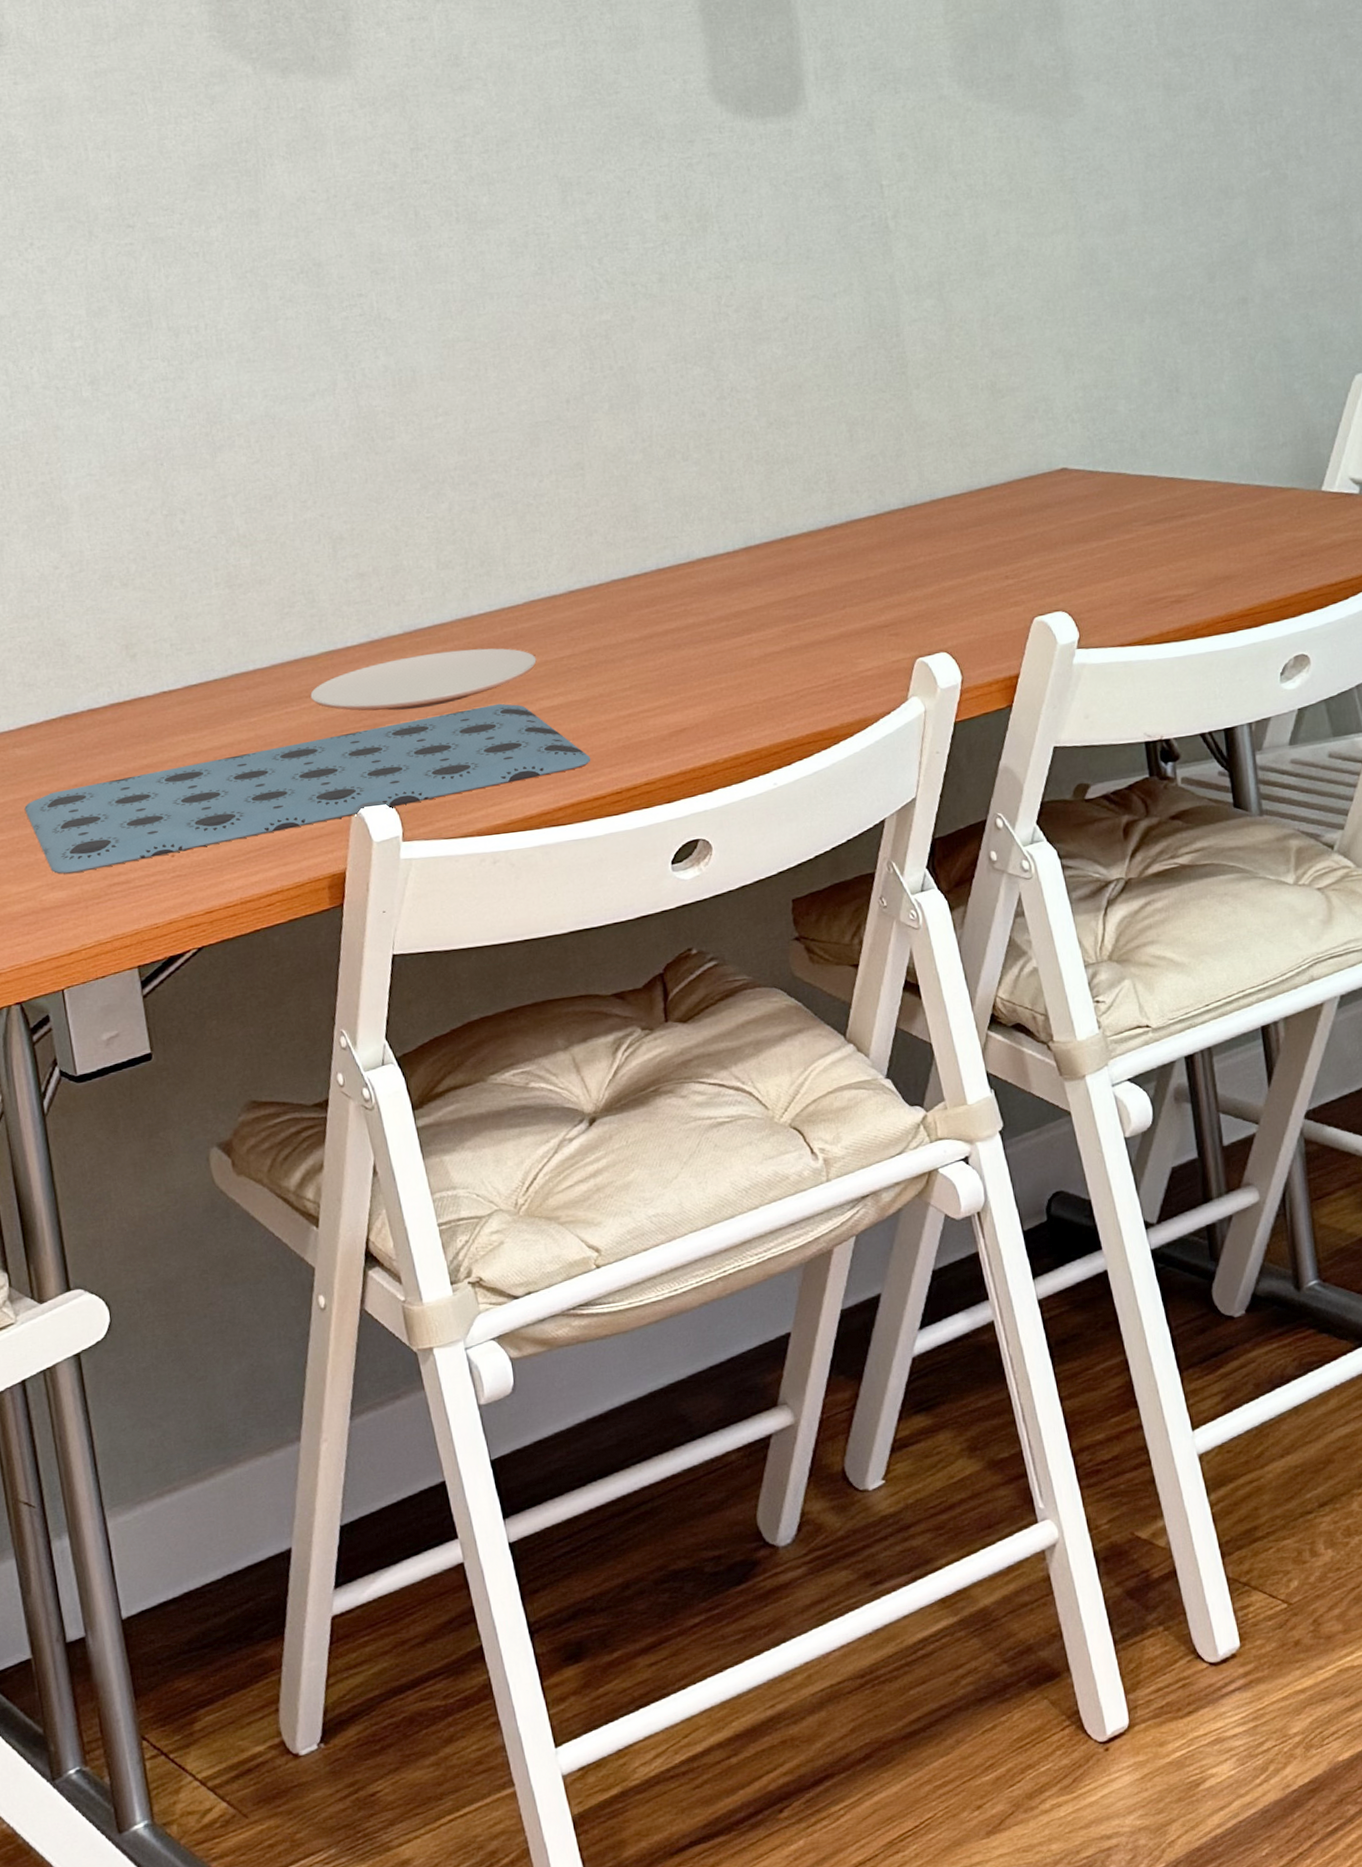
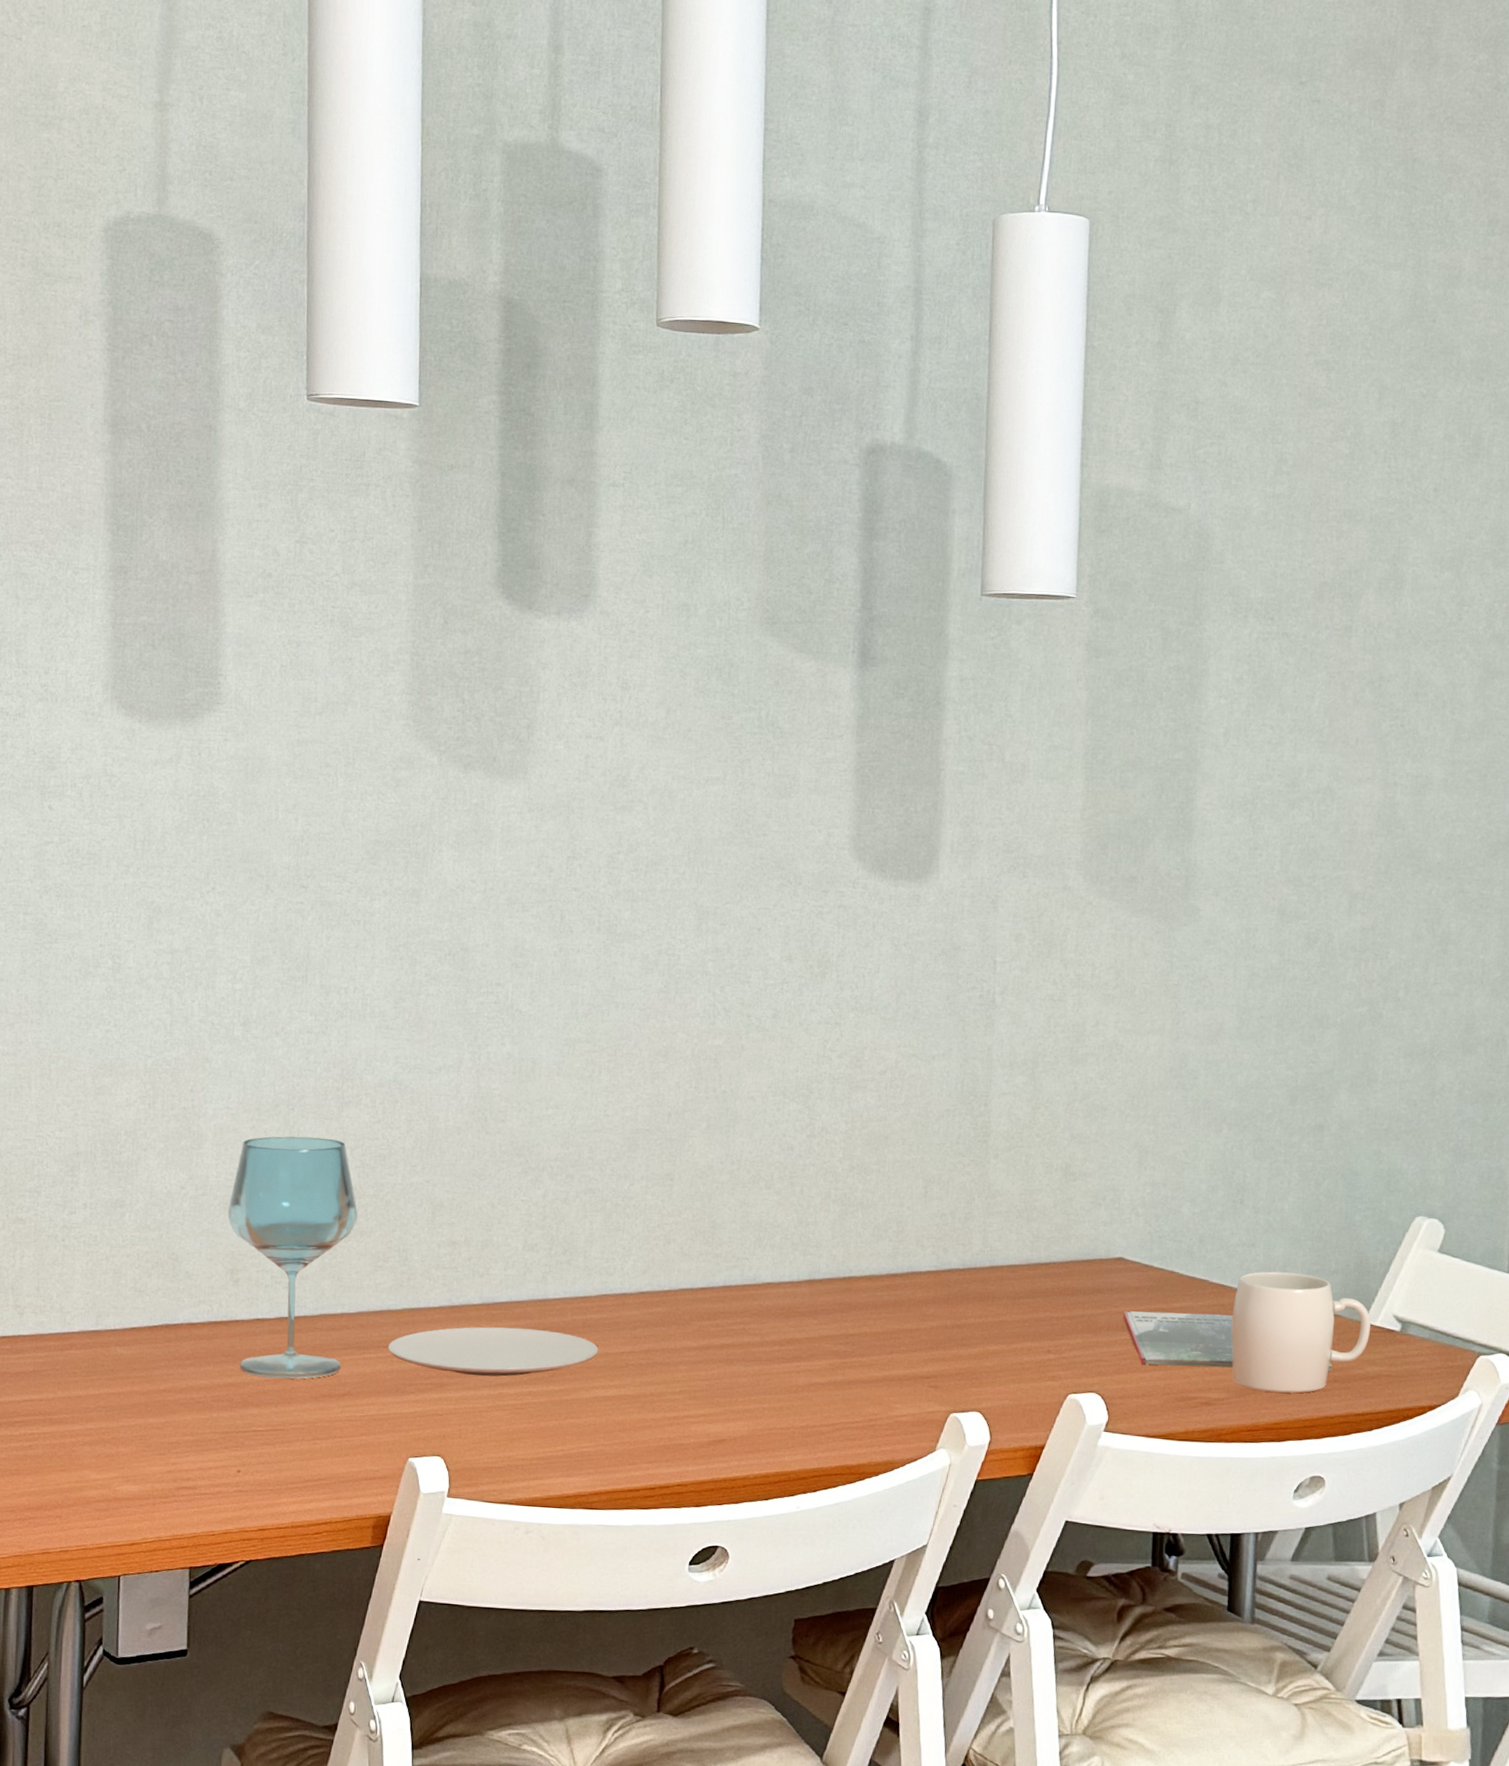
placemat: present [24,703,591,874] -> none [115,1385,632,1471]
wine glass: none [109,488,264,753] -> present [227,1136,359,1379]
magazine: none [1075,506,1298,573] -> present [1122,1311,1333,1372]
mug: none [1186,452,1330,579] -> present [1230,1271,1371,1394]

